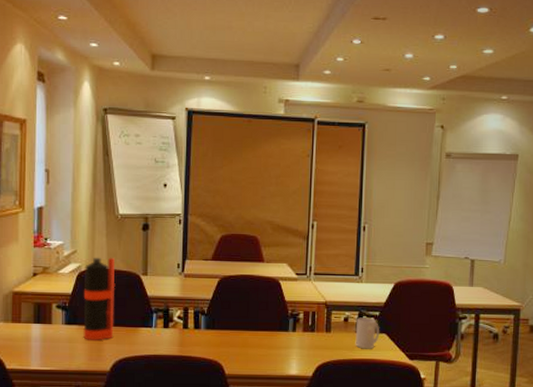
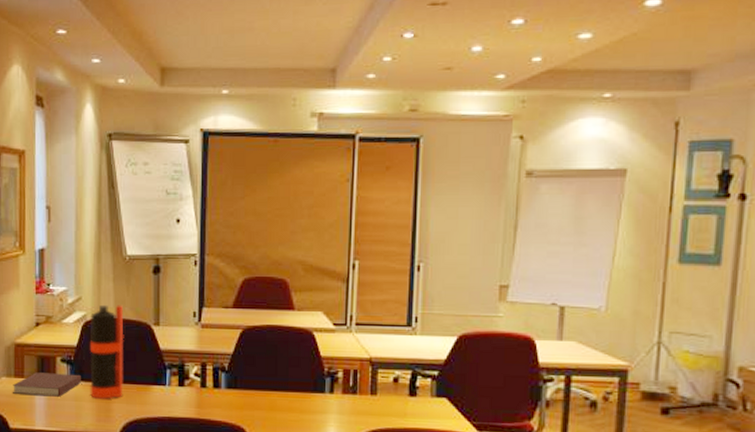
notebook: none [10,318,75,339] -> present [13,372,81,397]
mug: present [355,317,380,349] -> none [407,377,439,417]

